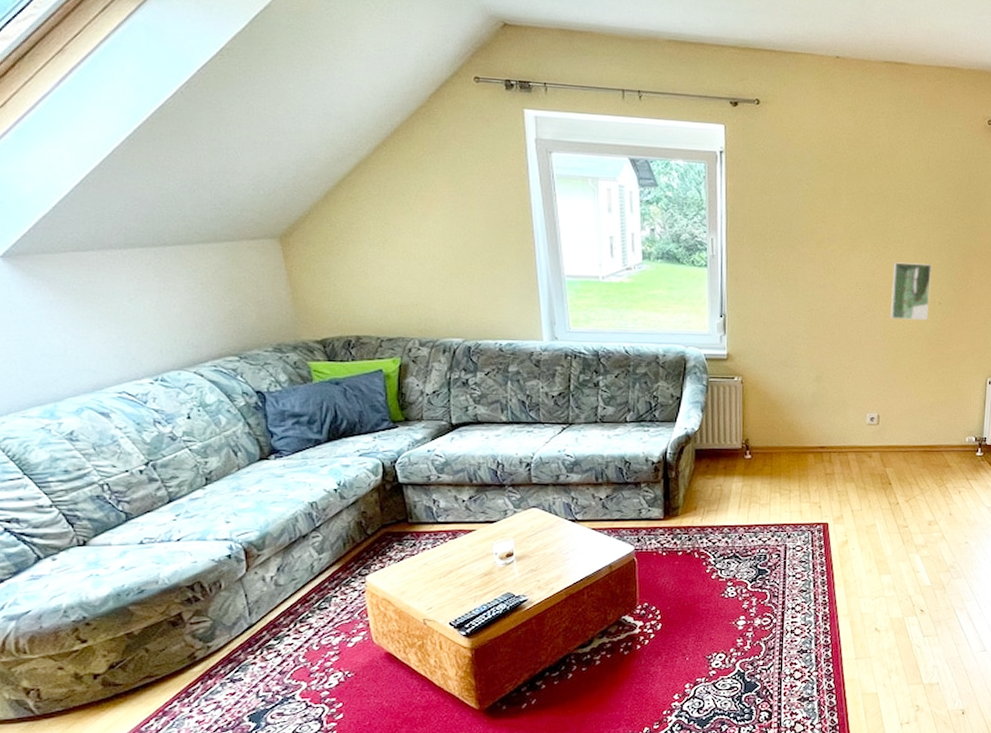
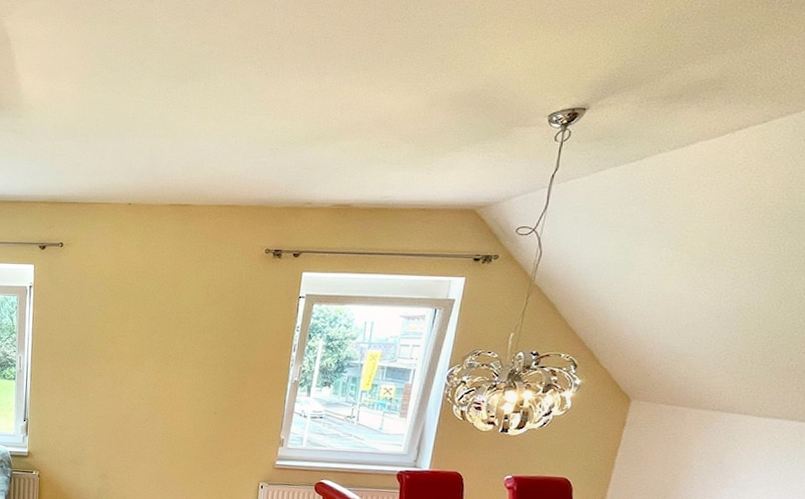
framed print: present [891,262,933,321] -> none [169,376,209,428]

